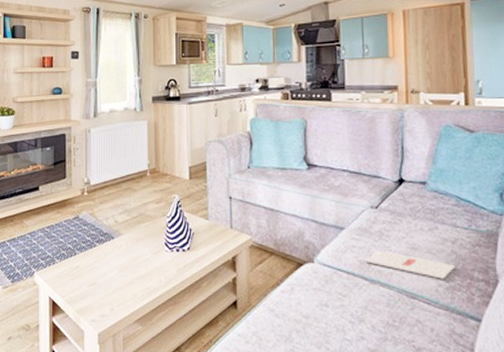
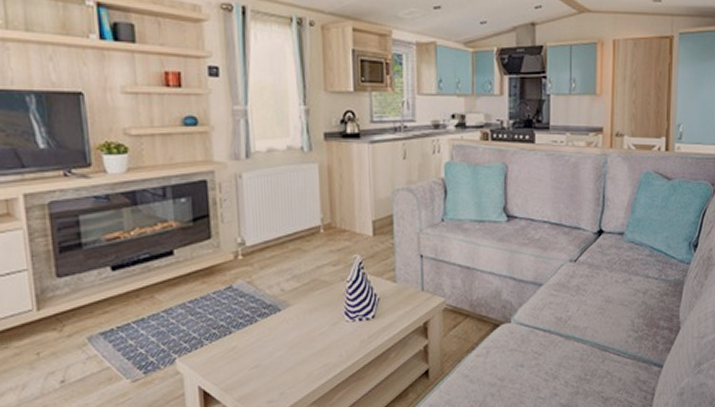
magazine: present [363,250,455,279] -> none [560,305,644,330]

